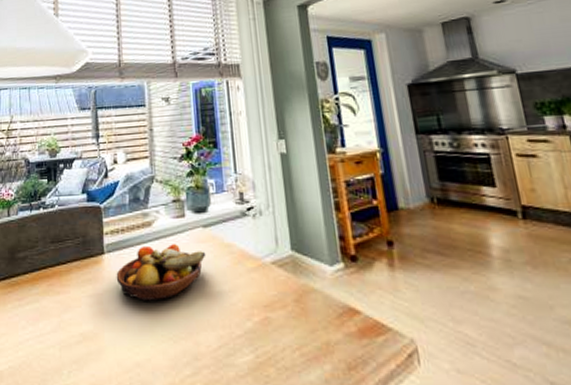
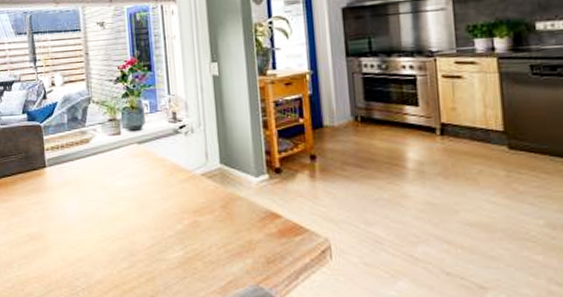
fruit bowl: present [116,244,206,301] -> none [57,159,141,207]

